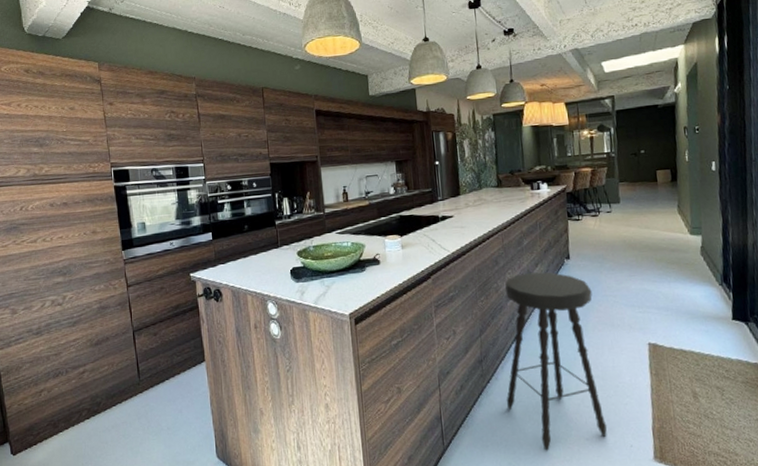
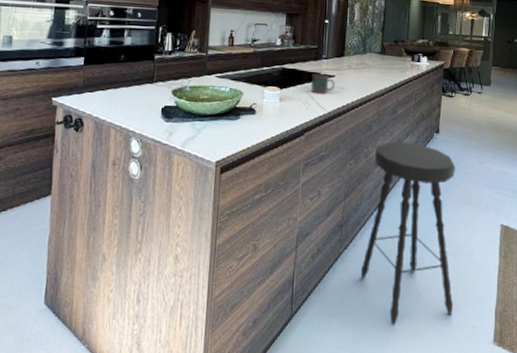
mug: none [429,216,455,237] -> present [310,73,335,94]

